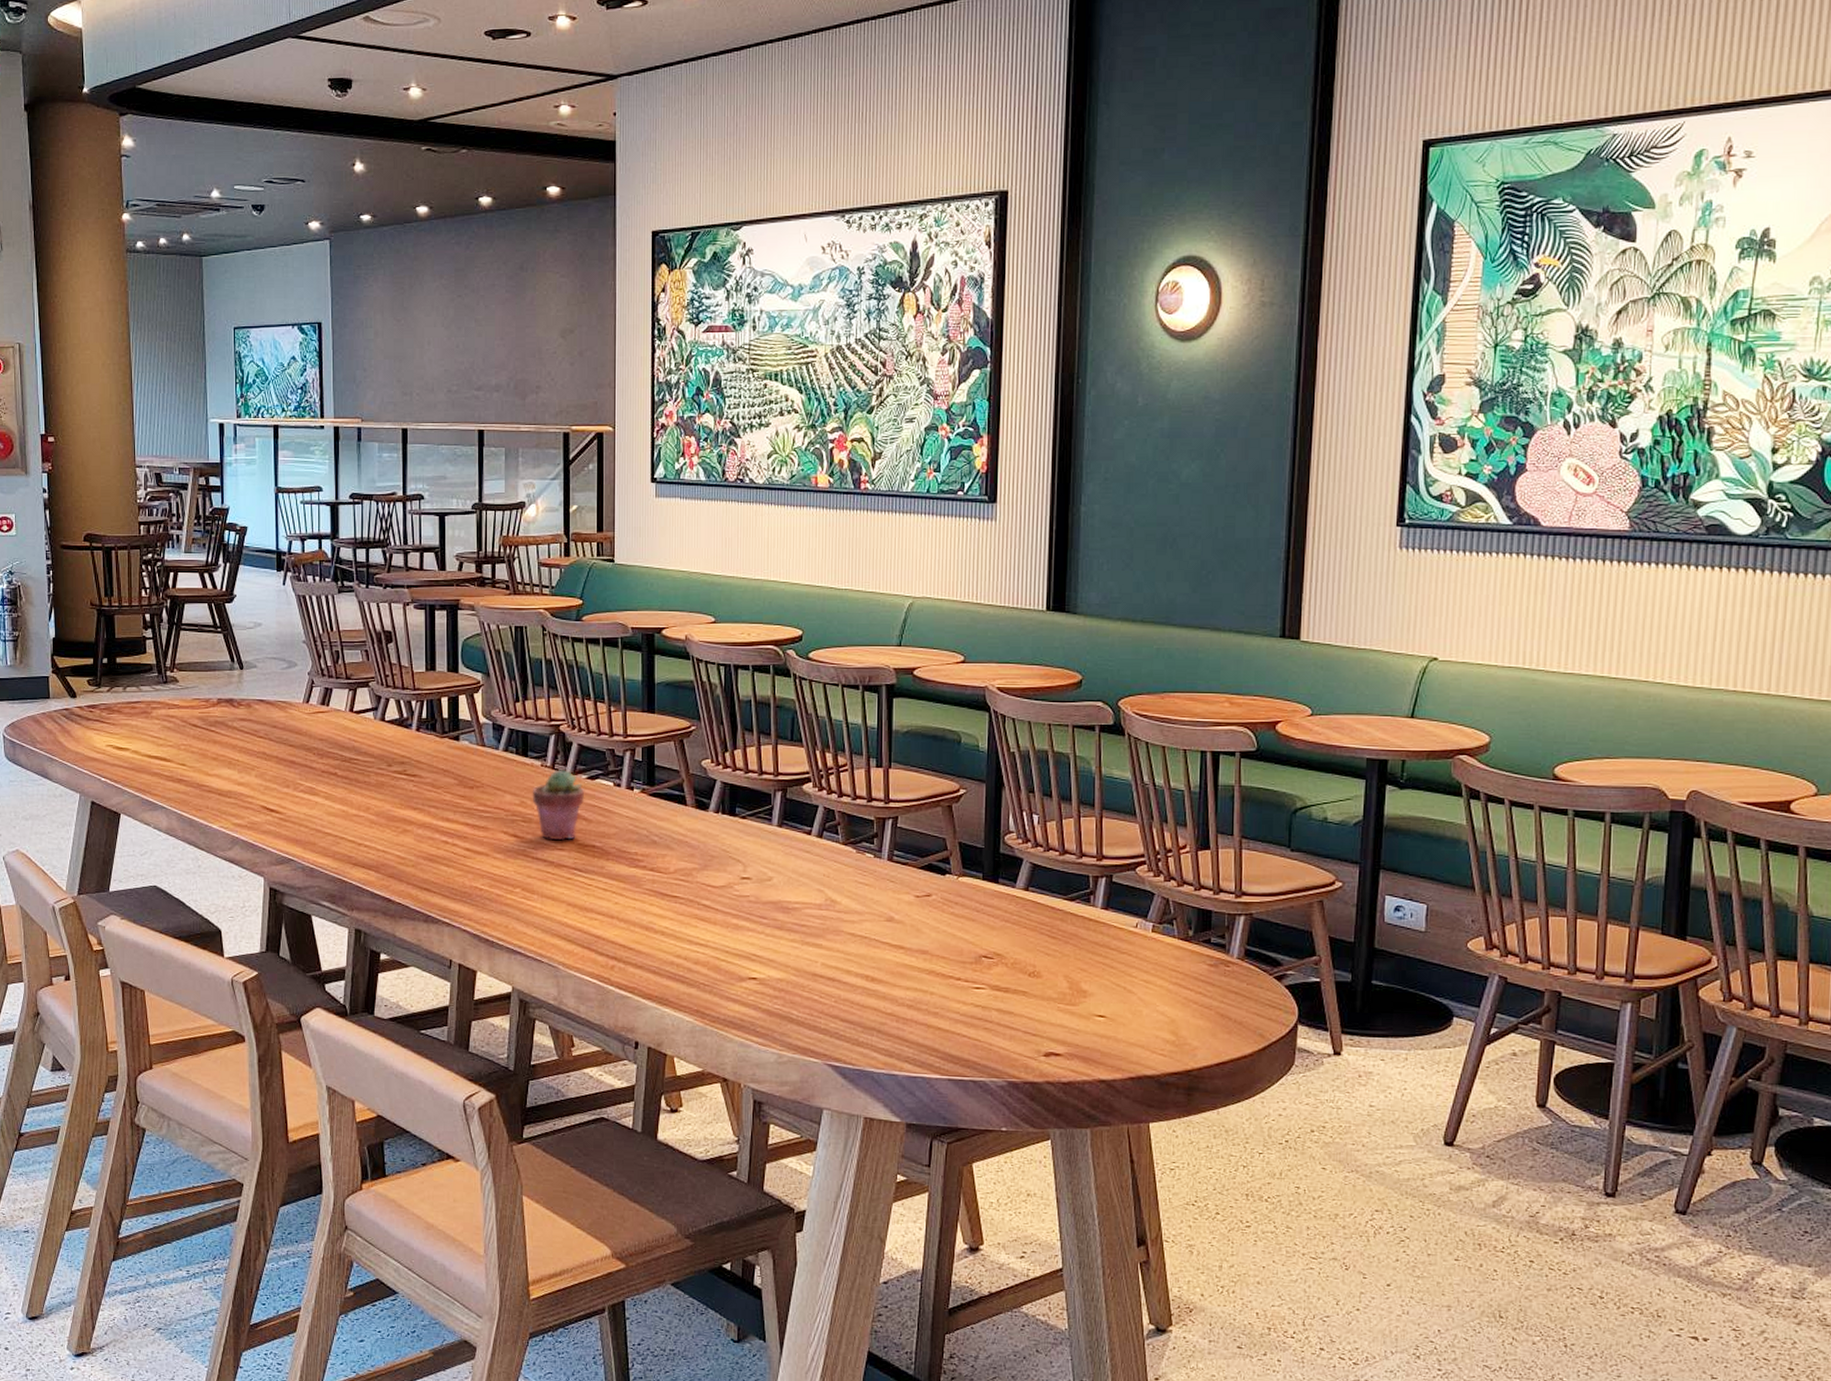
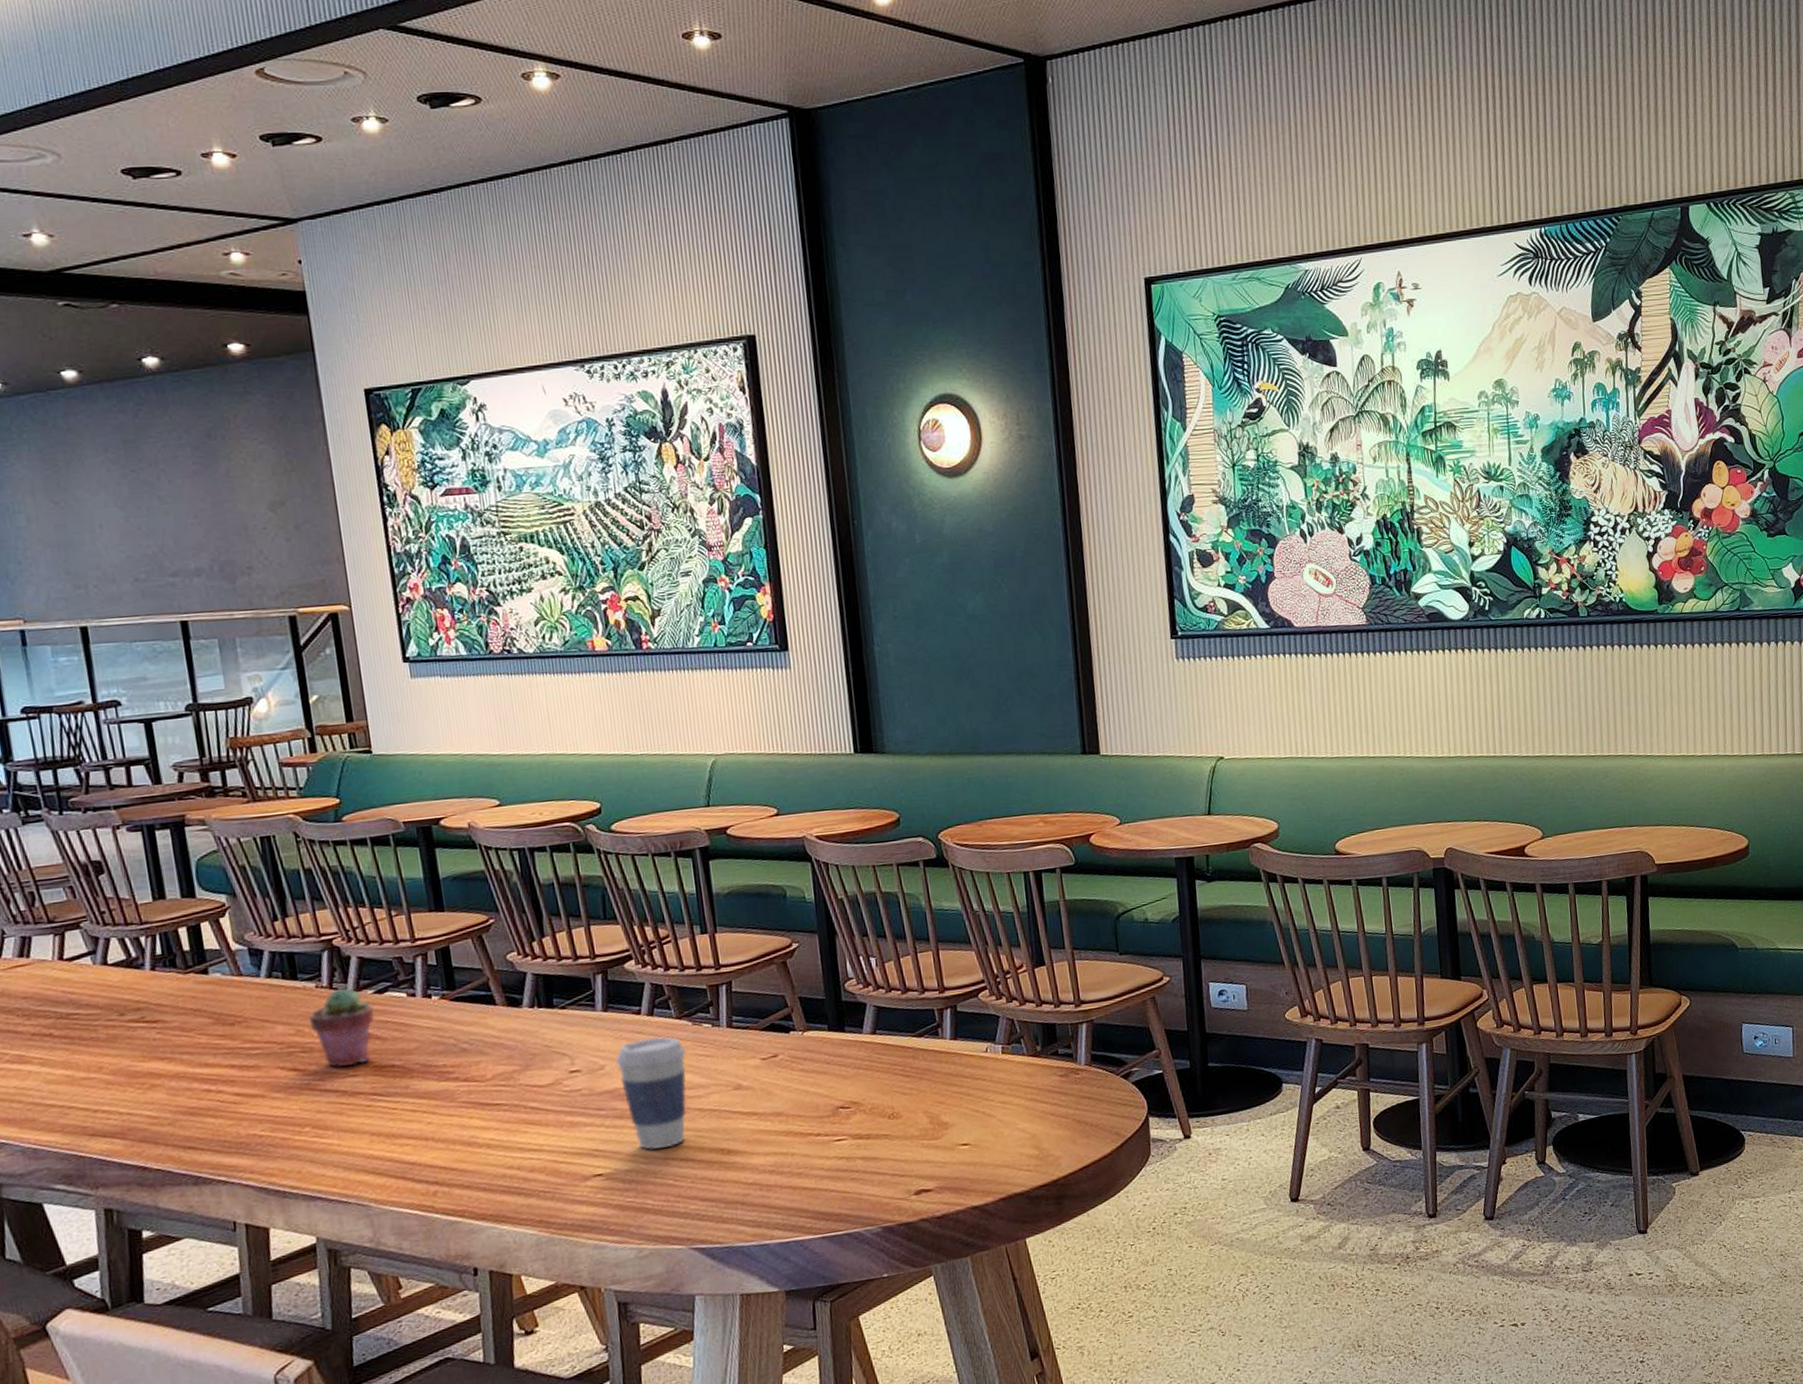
coffee cup: none [782,858,847,964] -> present [615,1036,687,1150]

